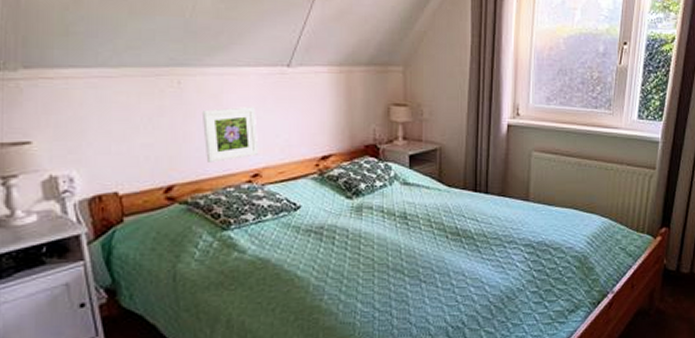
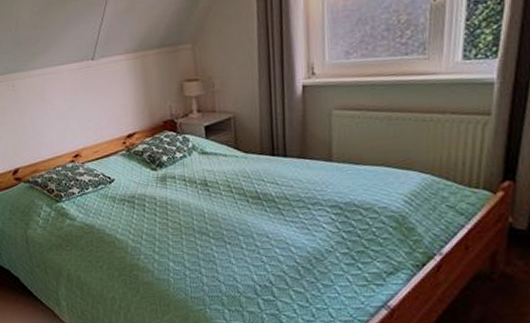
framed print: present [201,107,259,162] -> none [31,99,77,148]

